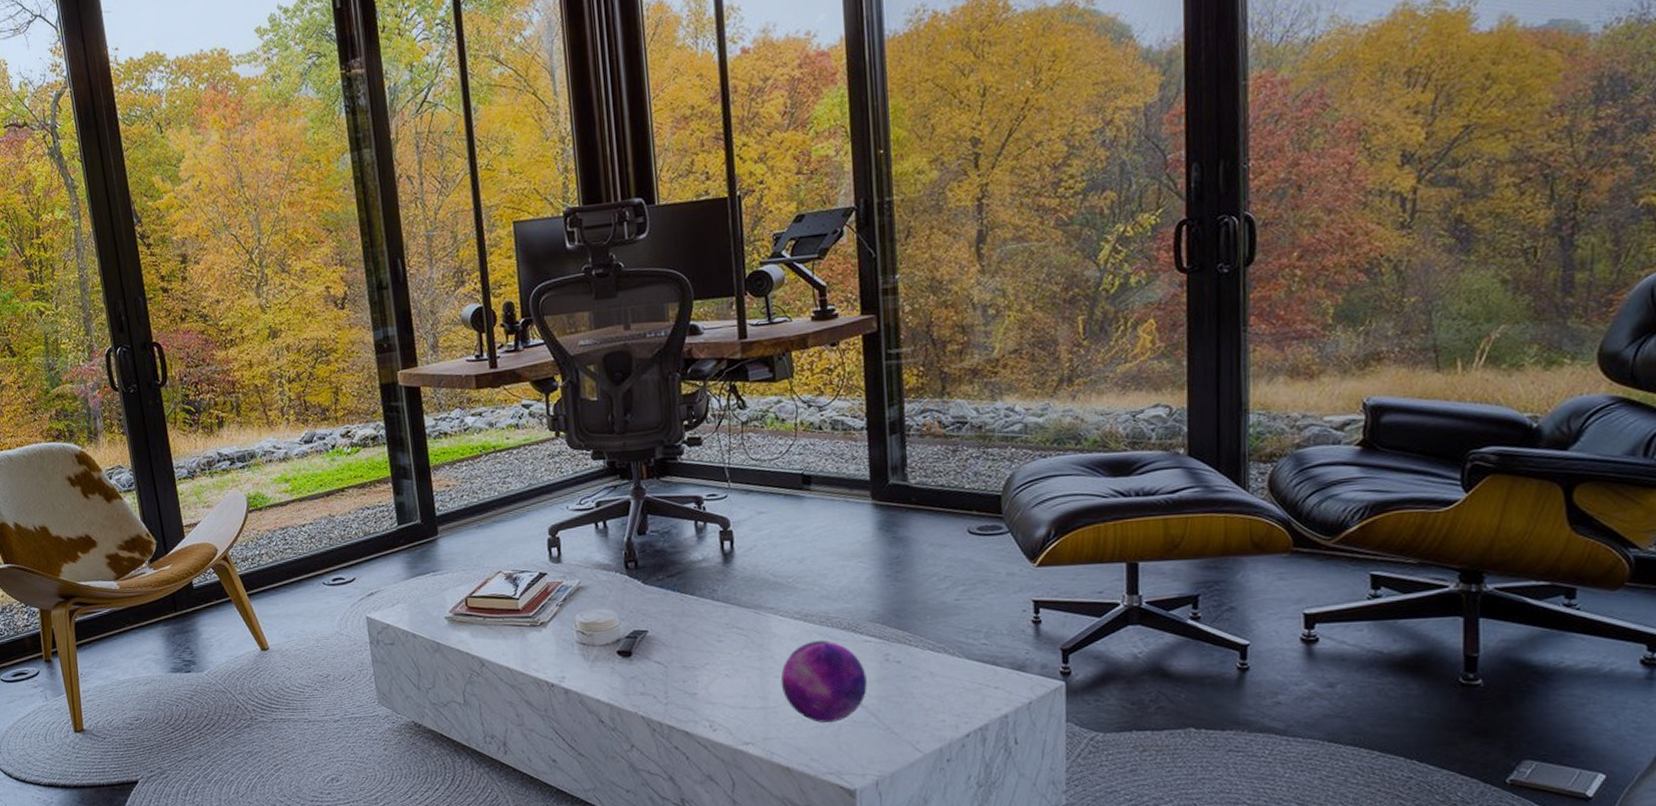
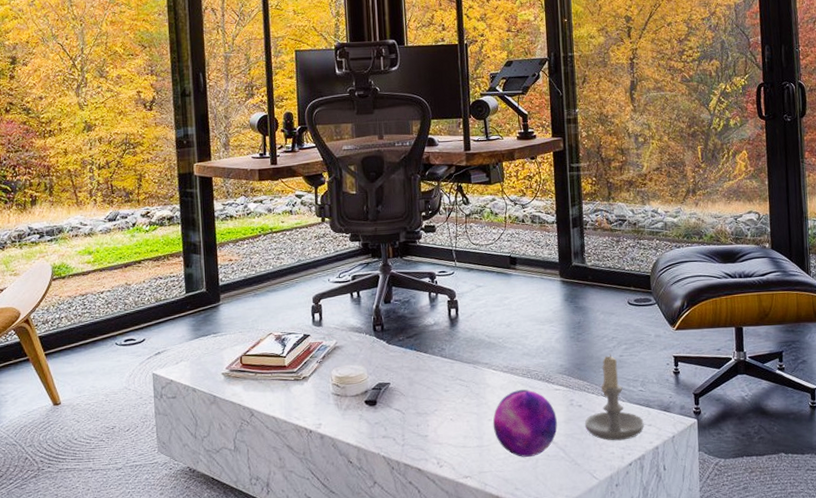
candle: none [904,596,990,706] -> present [584,353,645,441]

